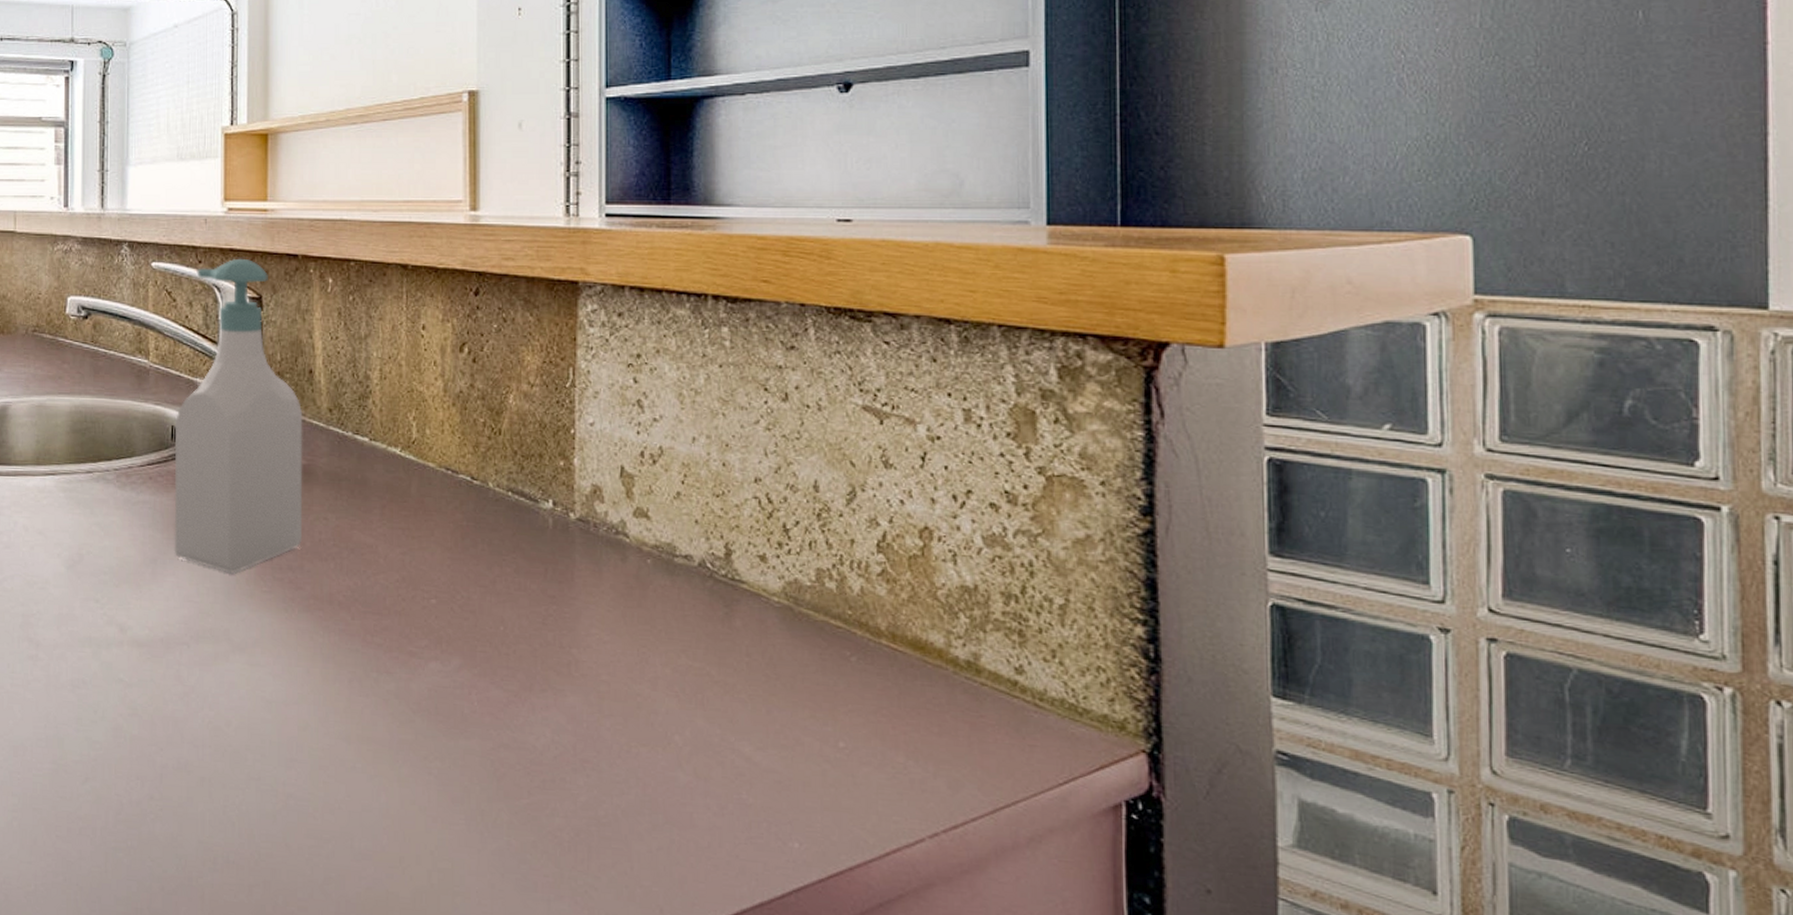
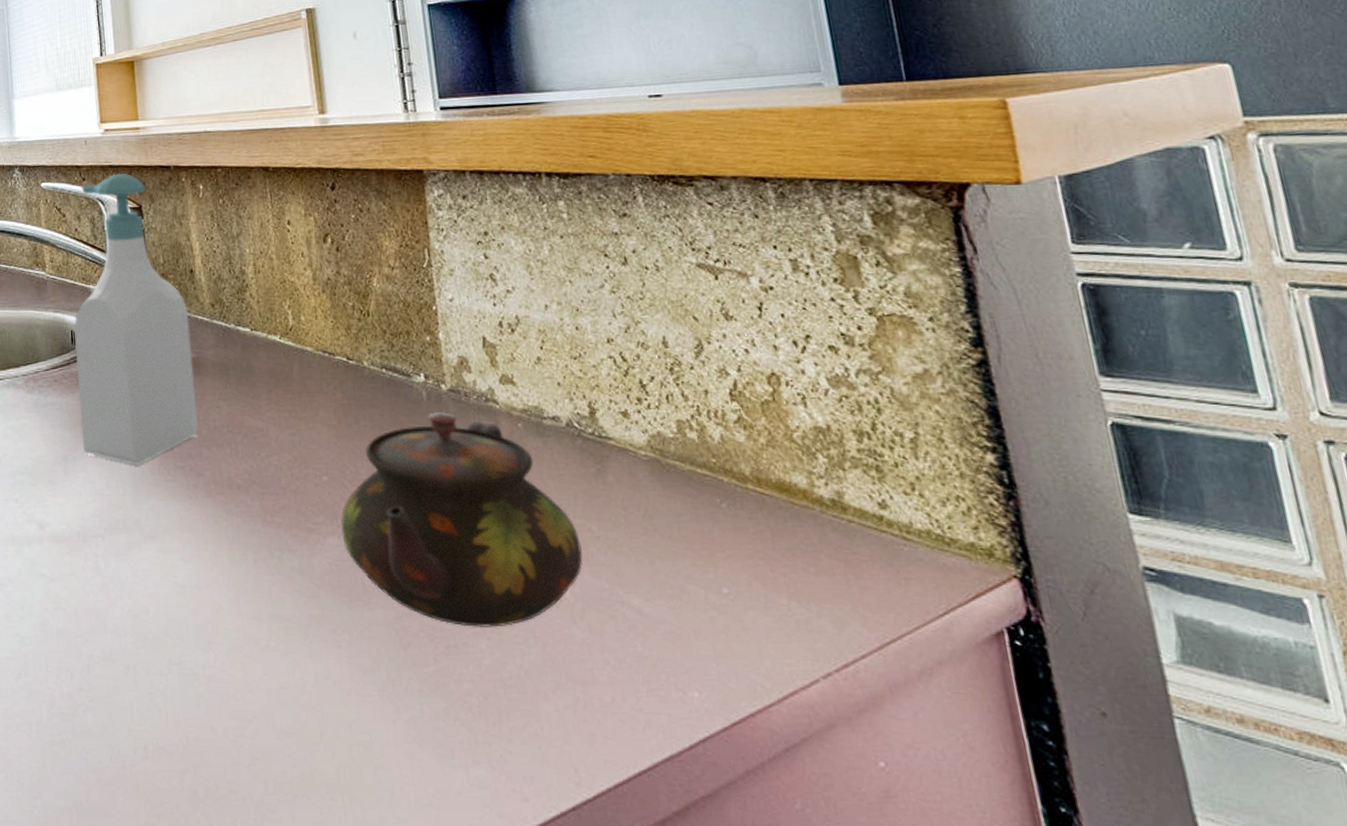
teapot: none [445,540,697,766] -> present [341,411,583,627]

